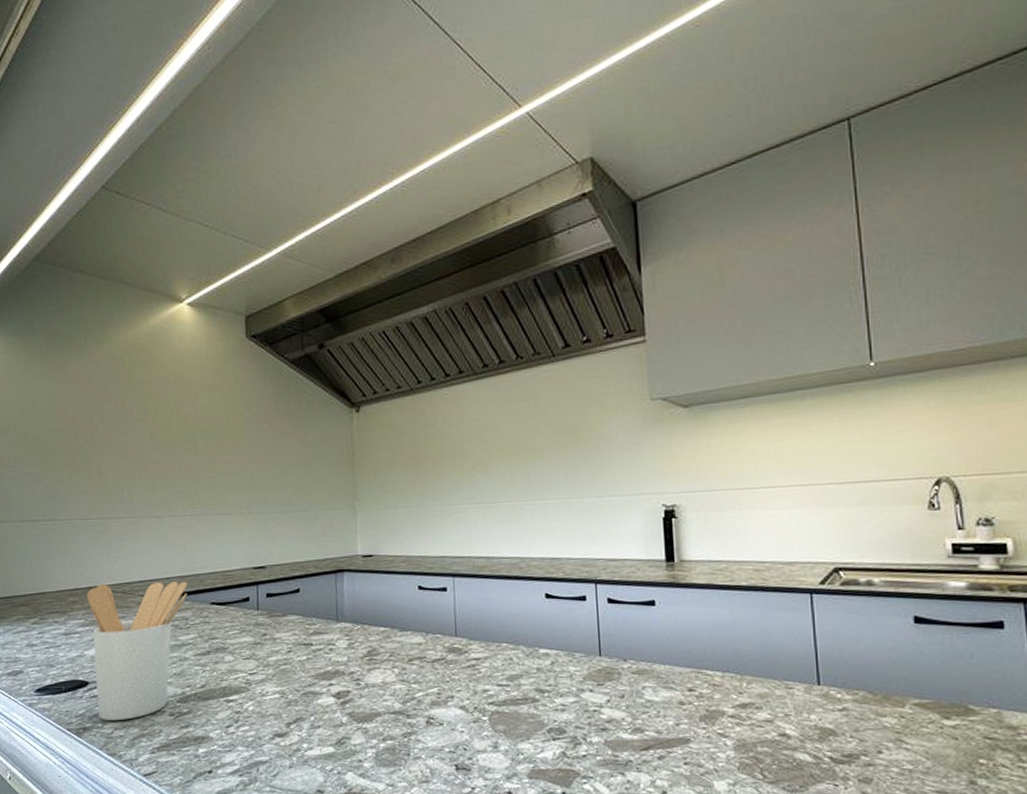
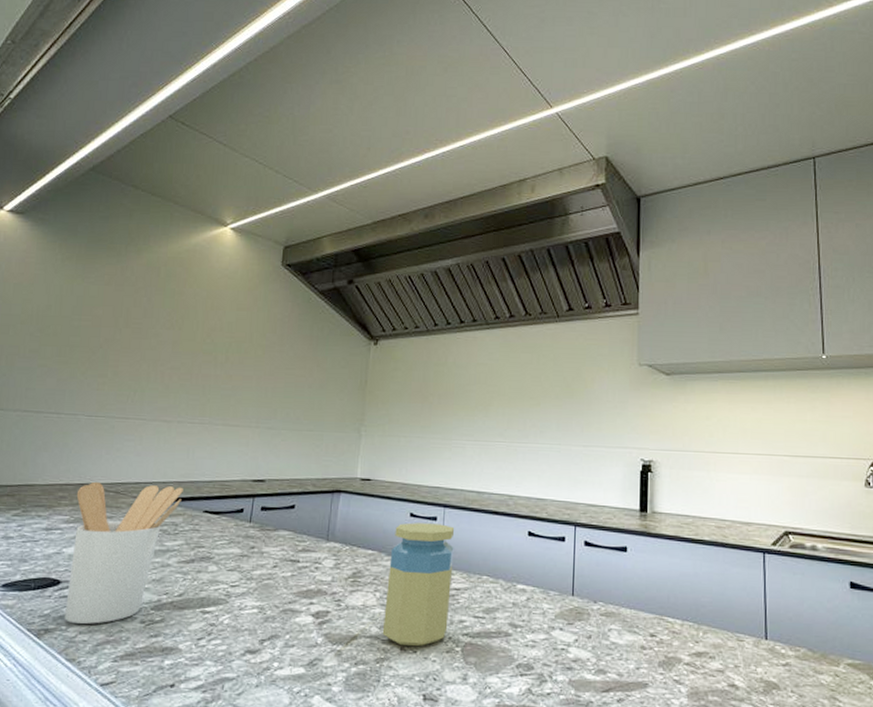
jar: none [403,594,472,719] -> present [382,522,455,647]

